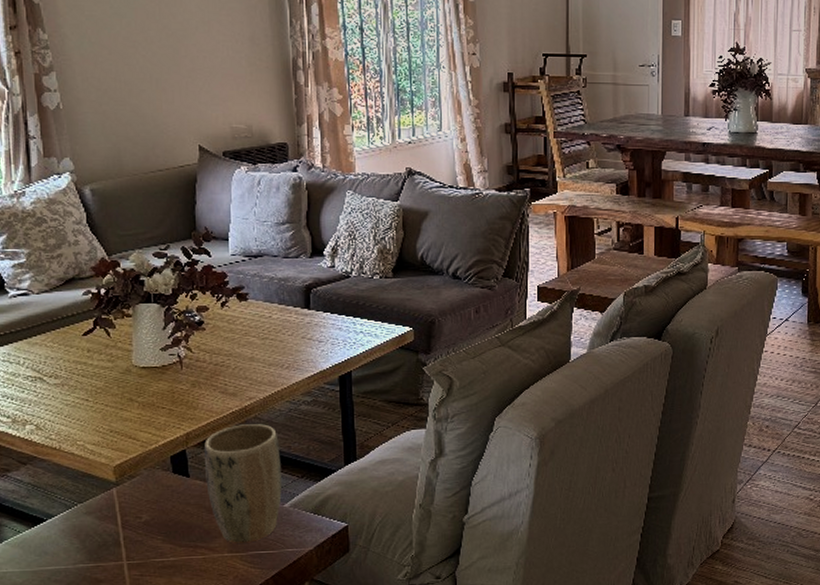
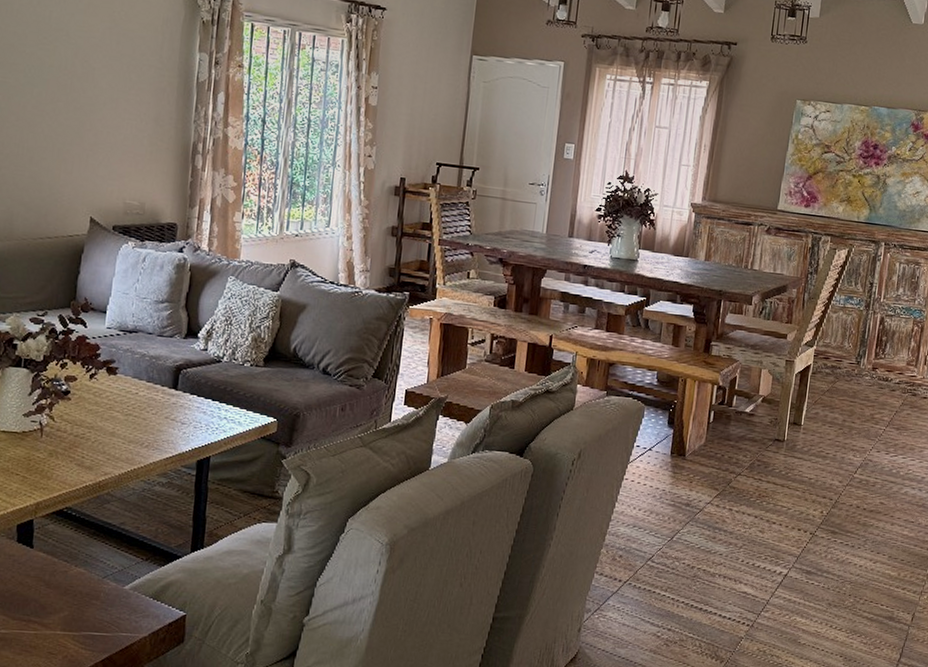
plant pot: present [203,424,282,543] -> none [49,499,128,623]

